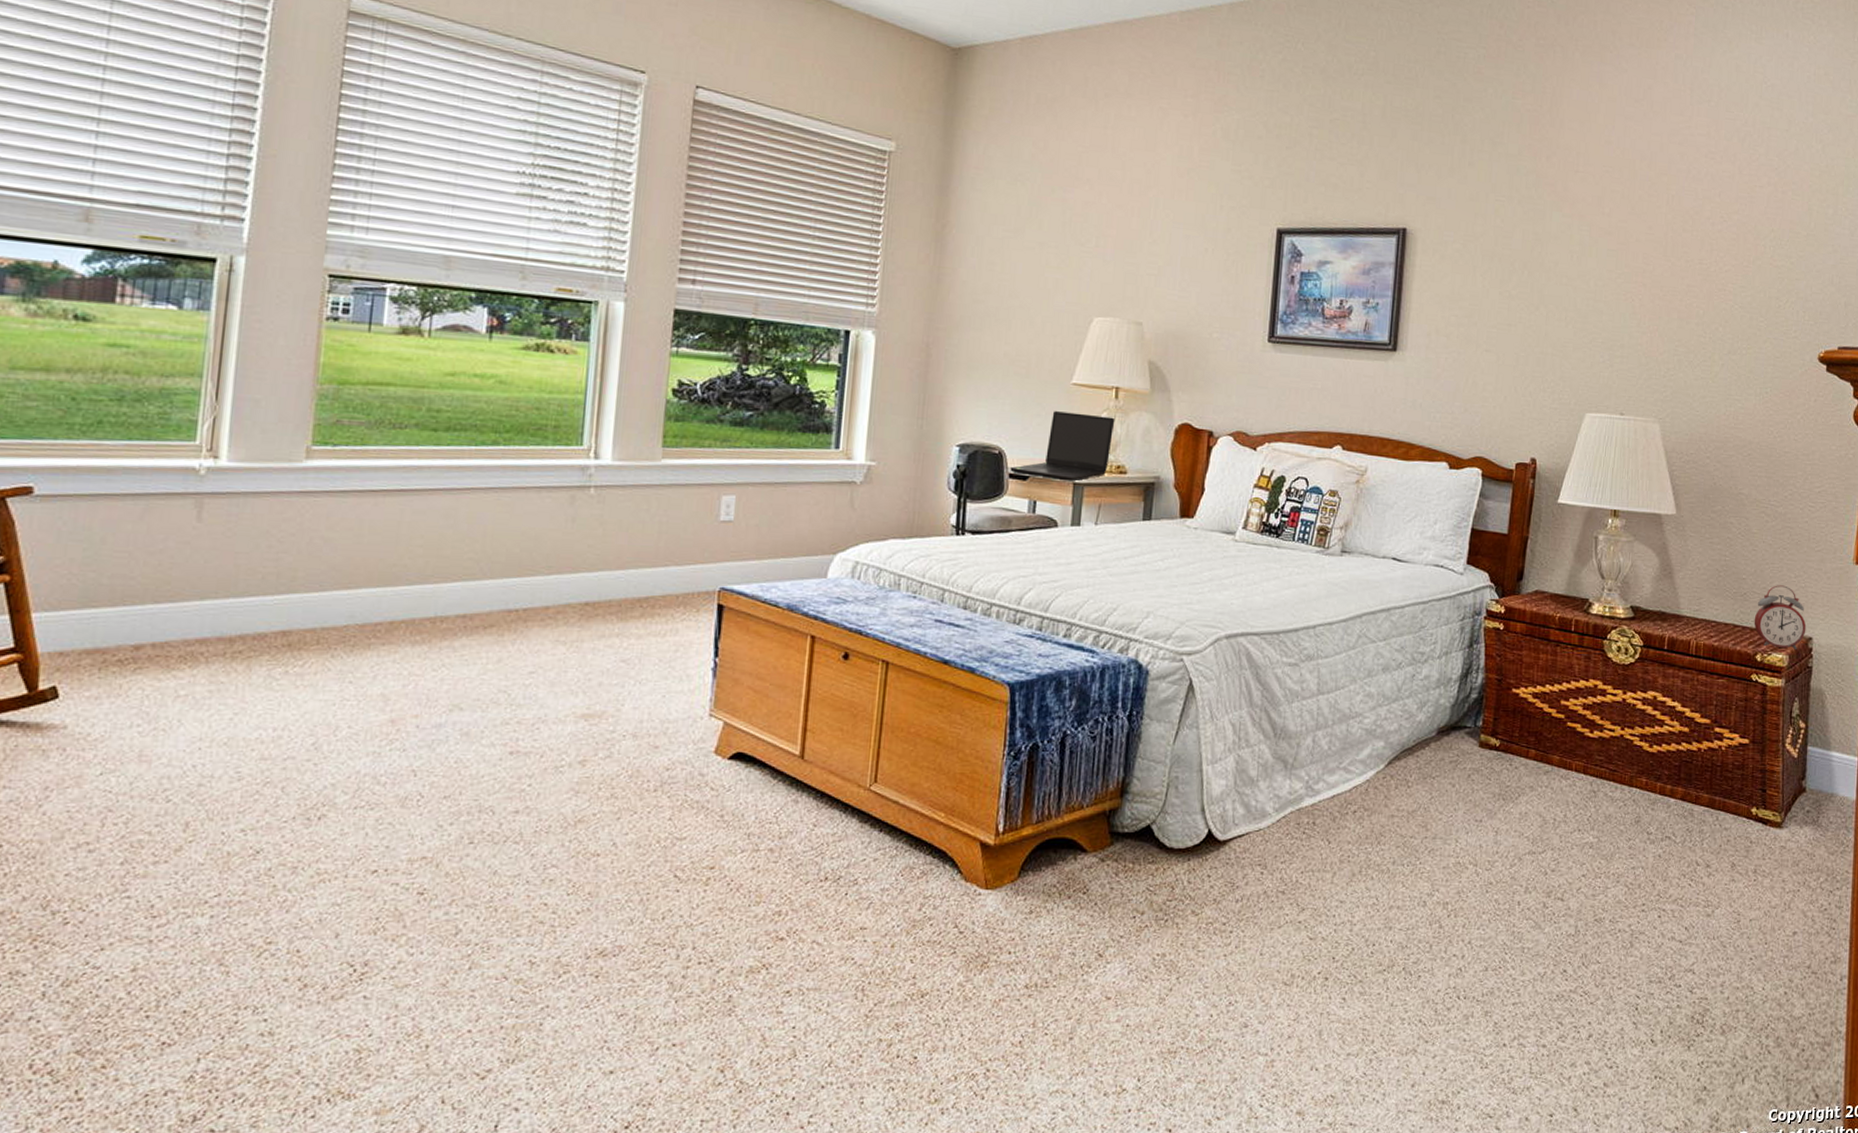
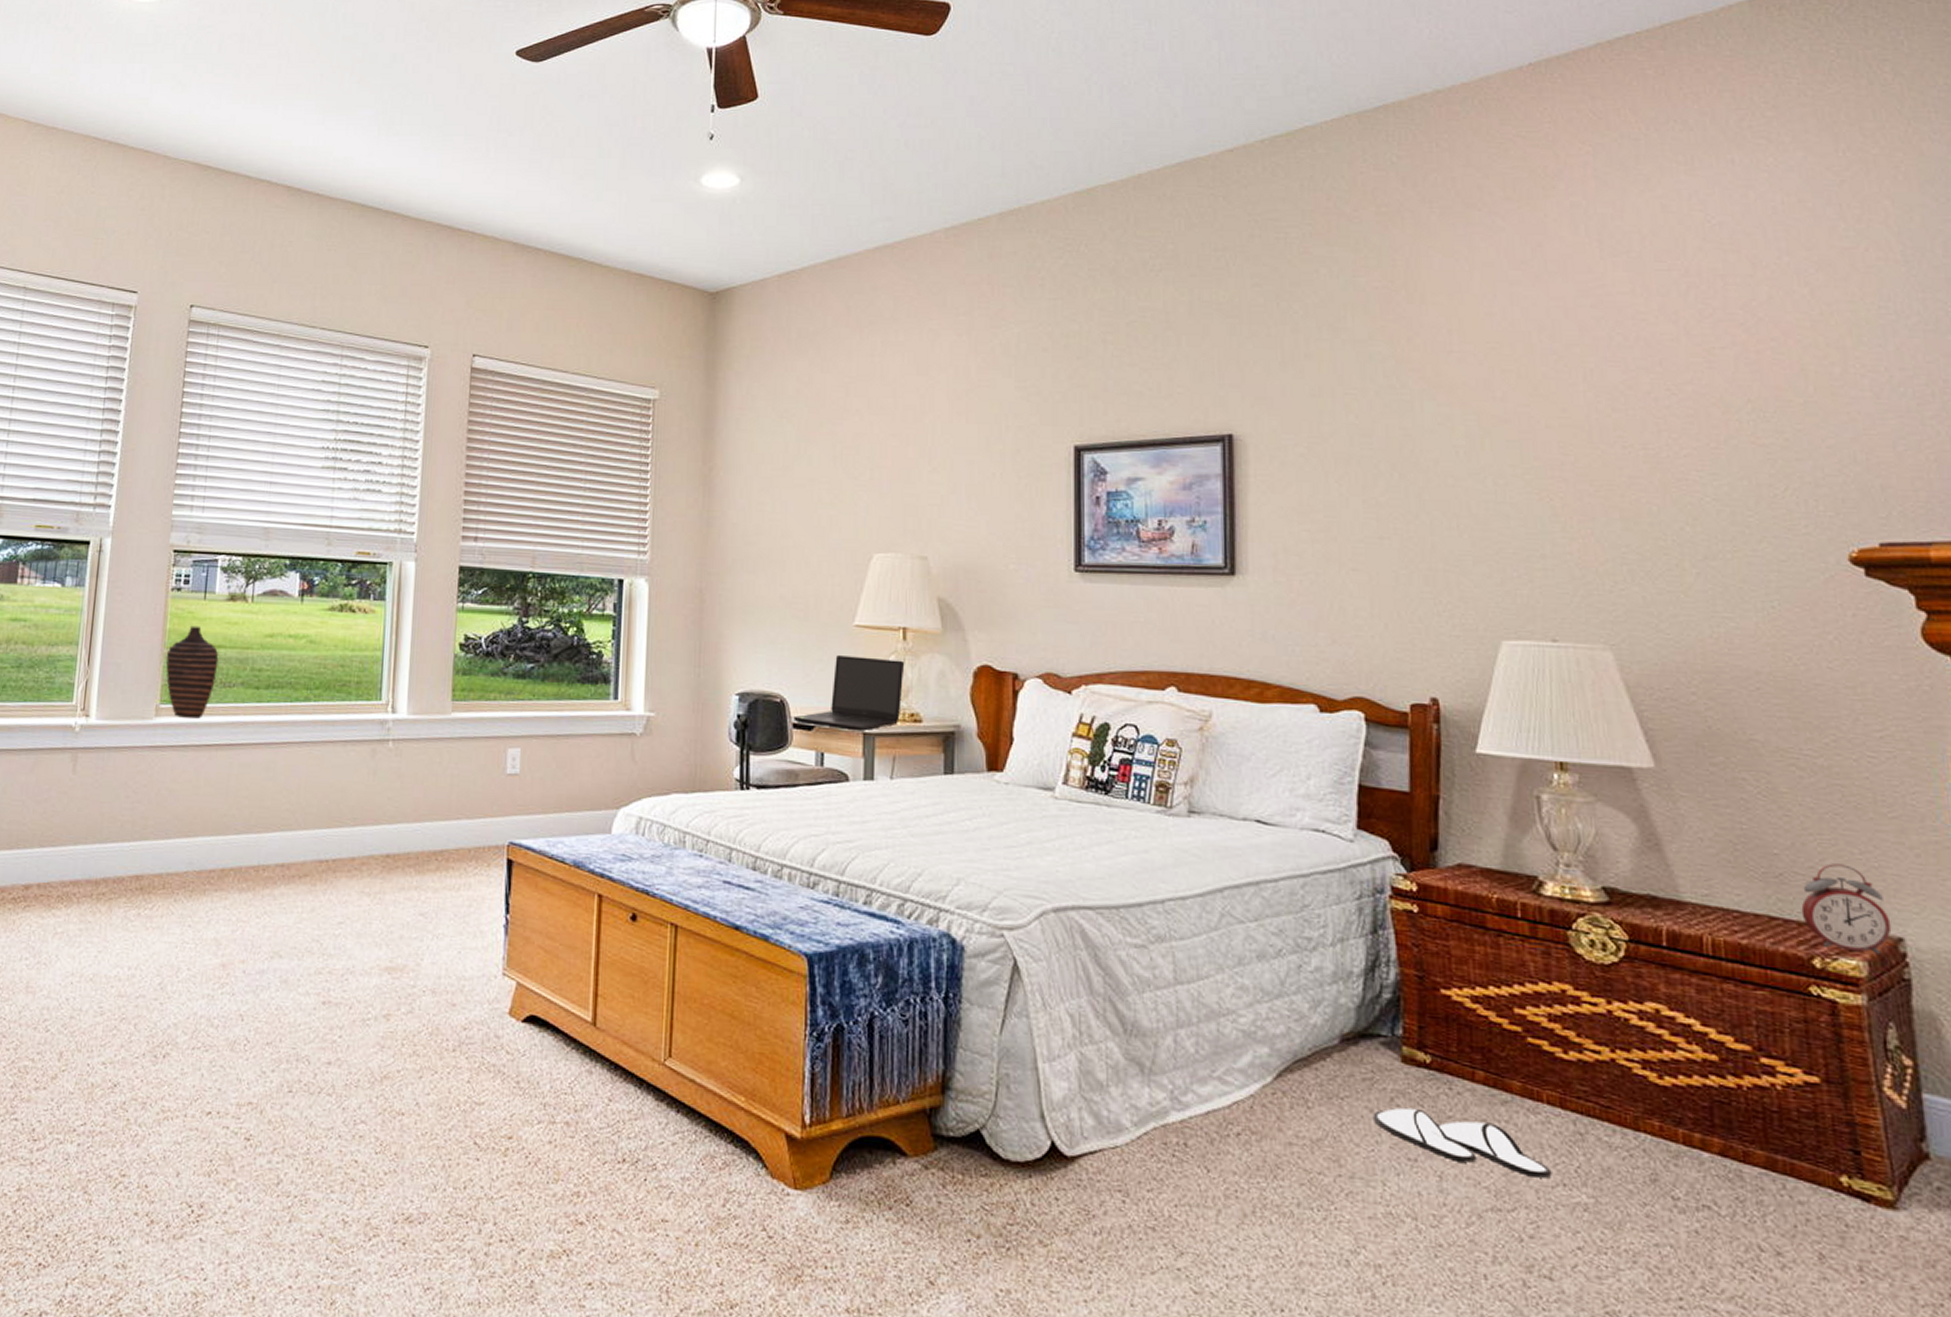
decorative vase: none [319,360,388,464] -> present [166,625,219,720]
slippers: none [1454,781,1572,826] -> present [1373,1107,1552,1178]

